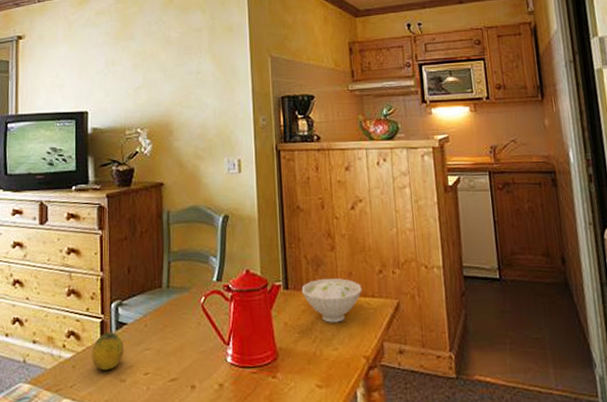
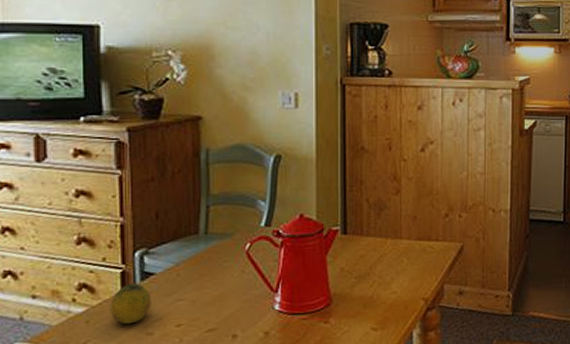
bowl: present [301,278,362,323] -> none [361,223,426,267]

